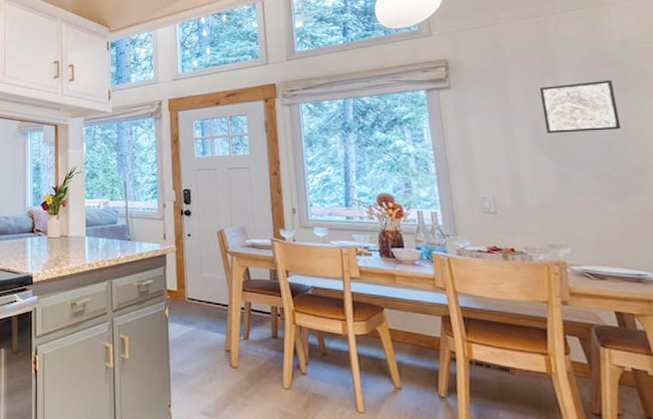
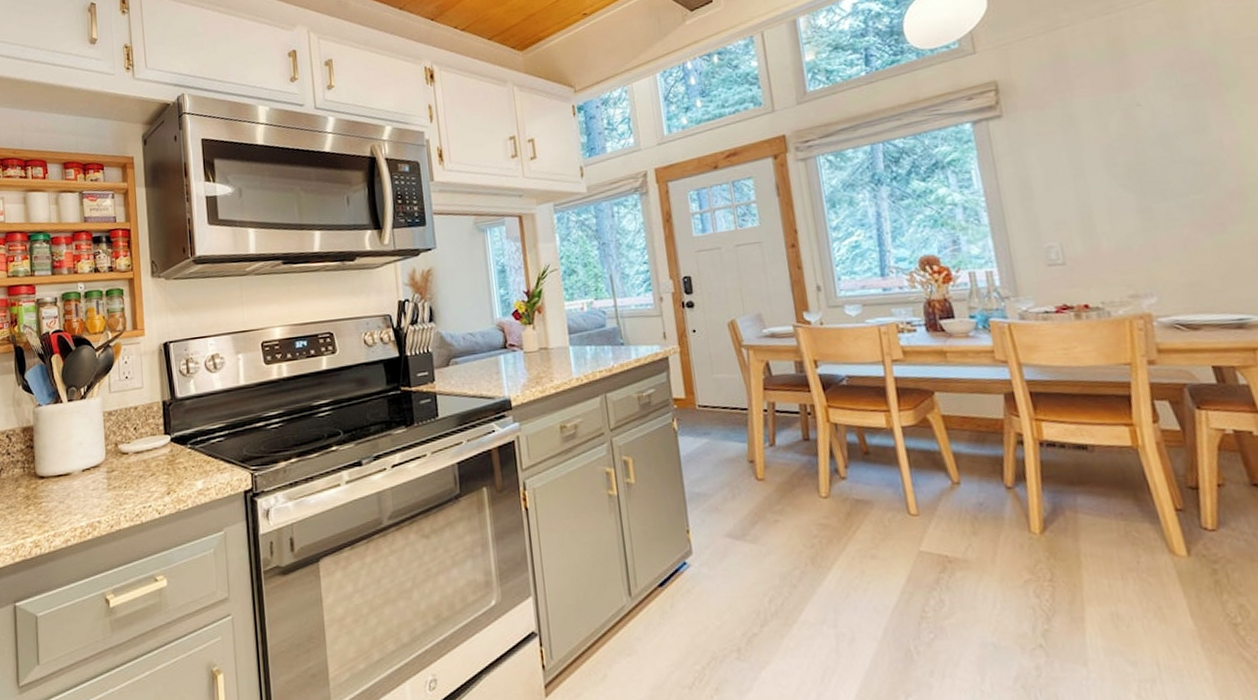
wall art: present [539,79,621,133] -> none [1112,84,1216,160]

